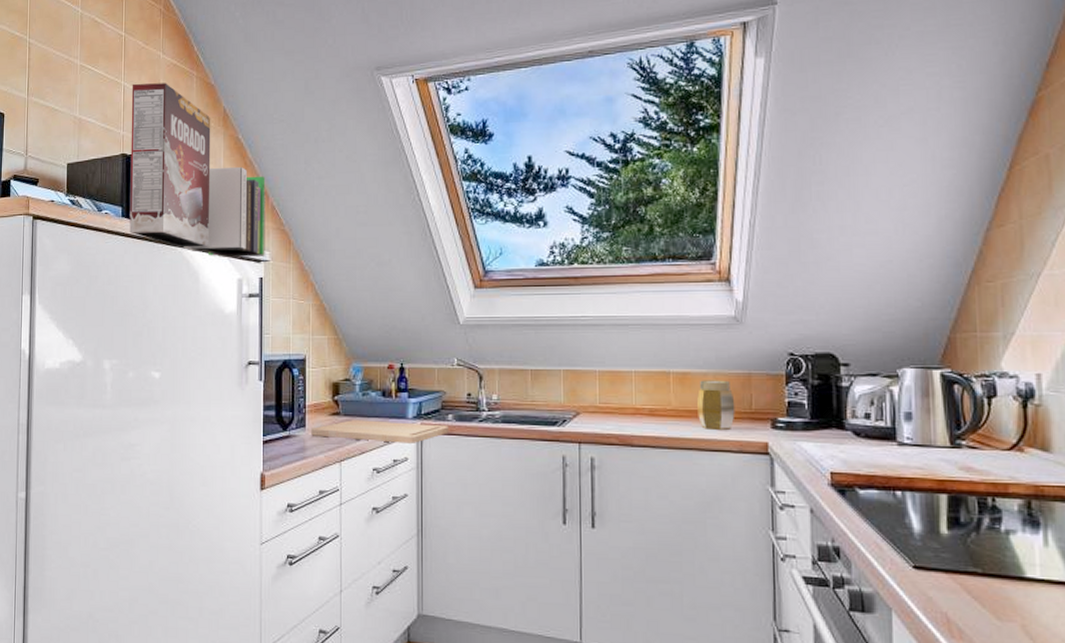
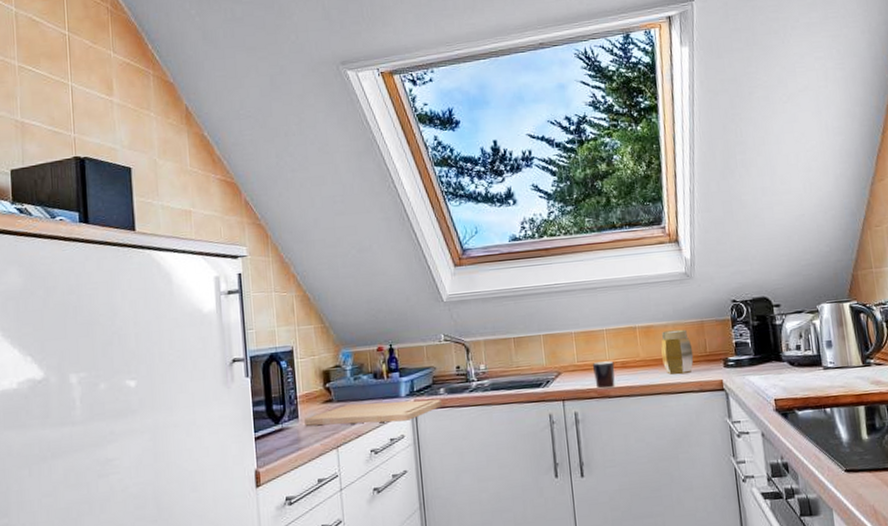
cereal box: present [129,83,211,248] -> none [80,82,180,250]
books: present [184,167,266,257] -> none [152,164,242,256]
mug: none [615,406,641,437] -> present [592,361,615,390]

